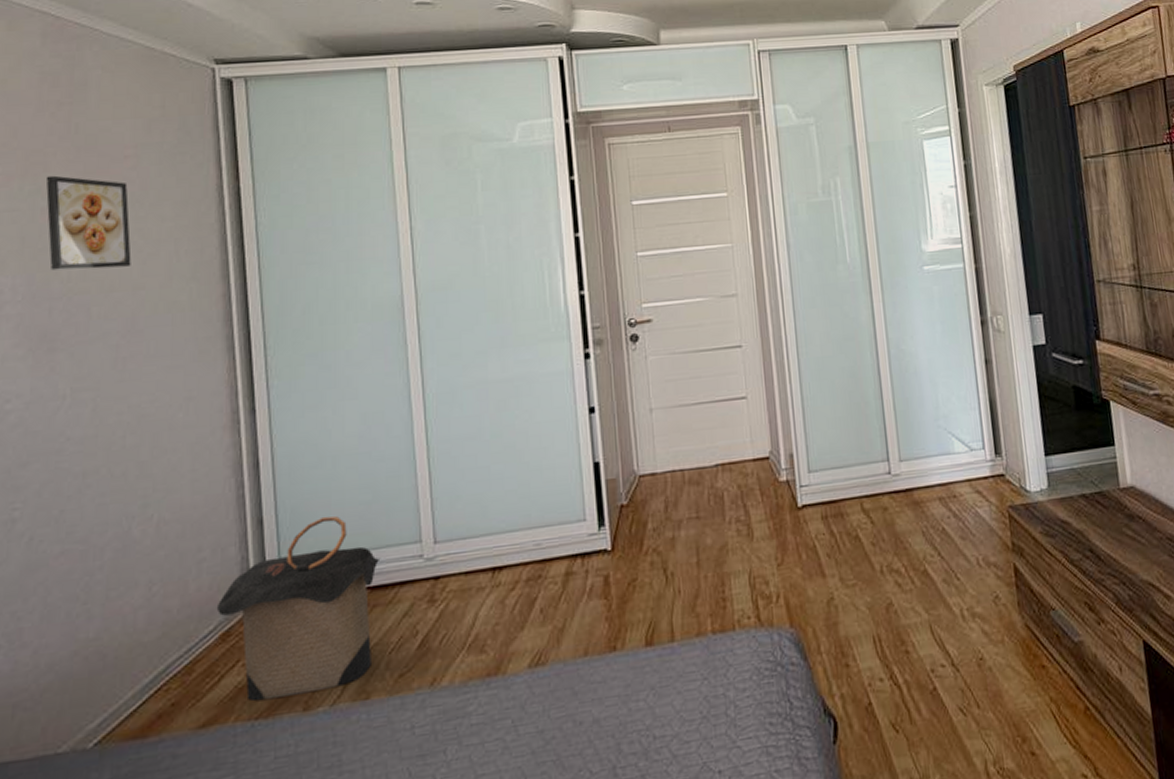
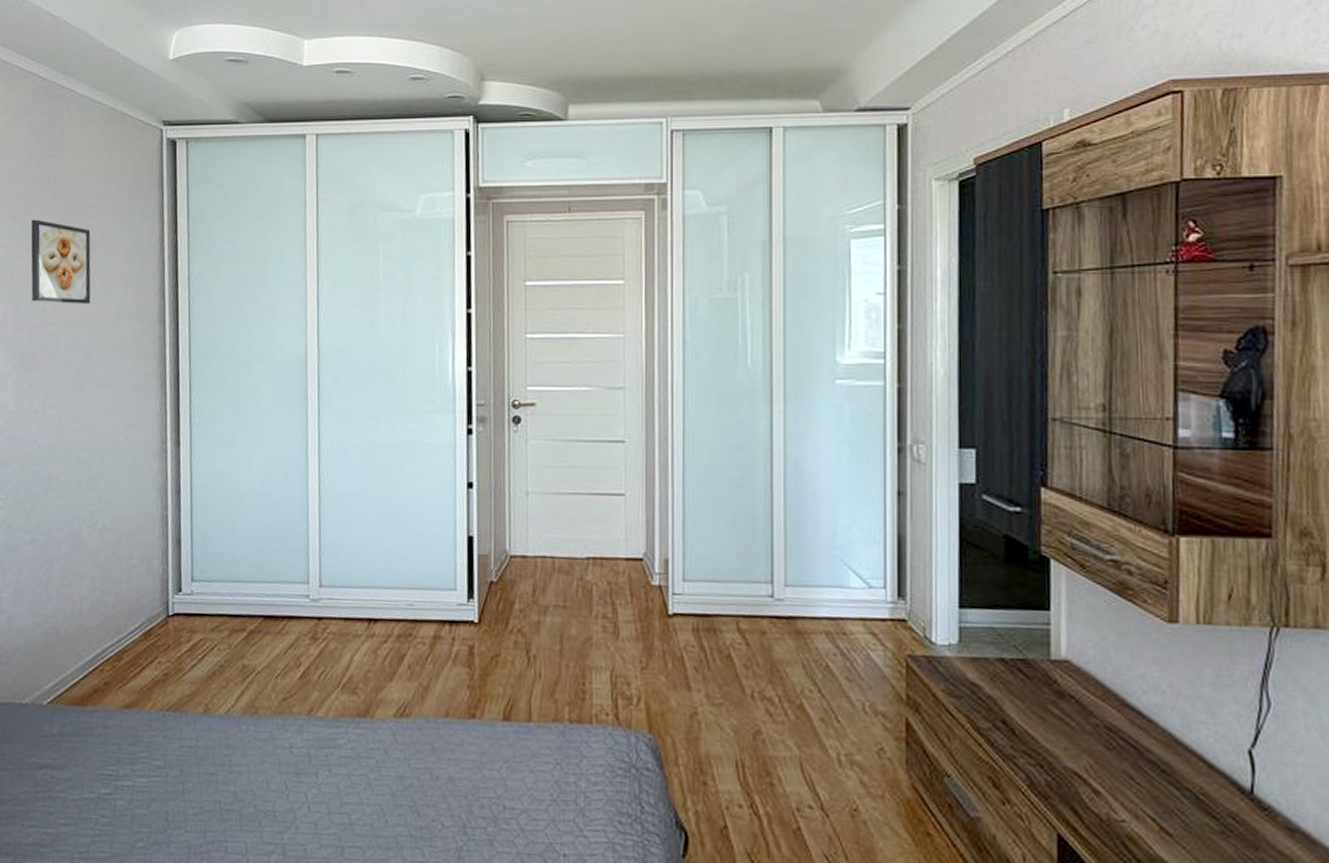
laundry hamper: present [216,516,381,702] -> none [141,546,274,698]

